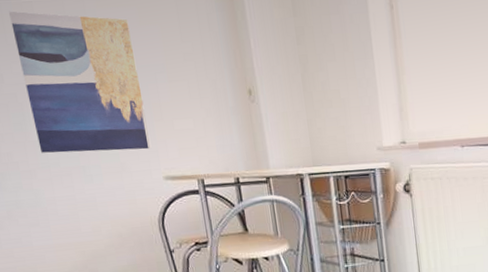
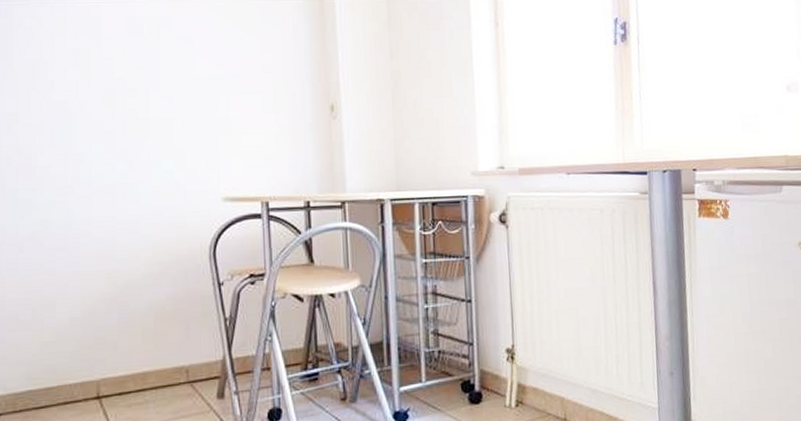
wall art: present [9,11,152,153] -> none [73,14,213,168]

